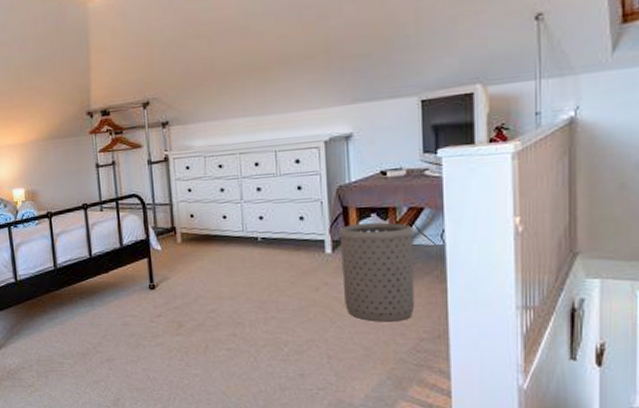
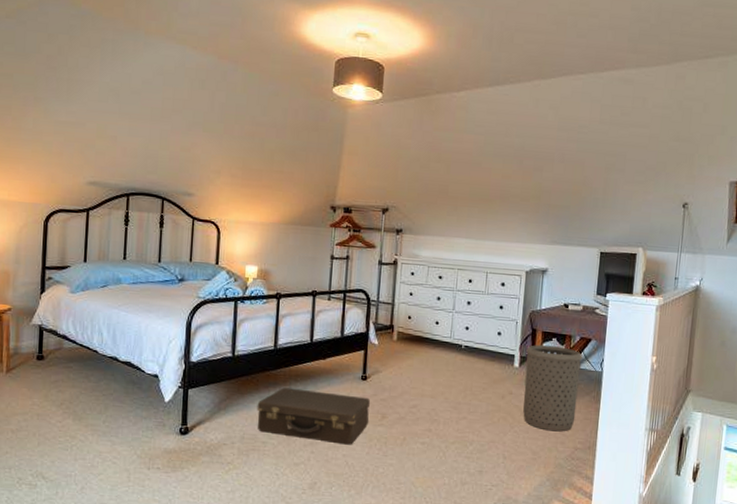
suitcase: none [47,306,165,358] -> present [257,387,371,445]

